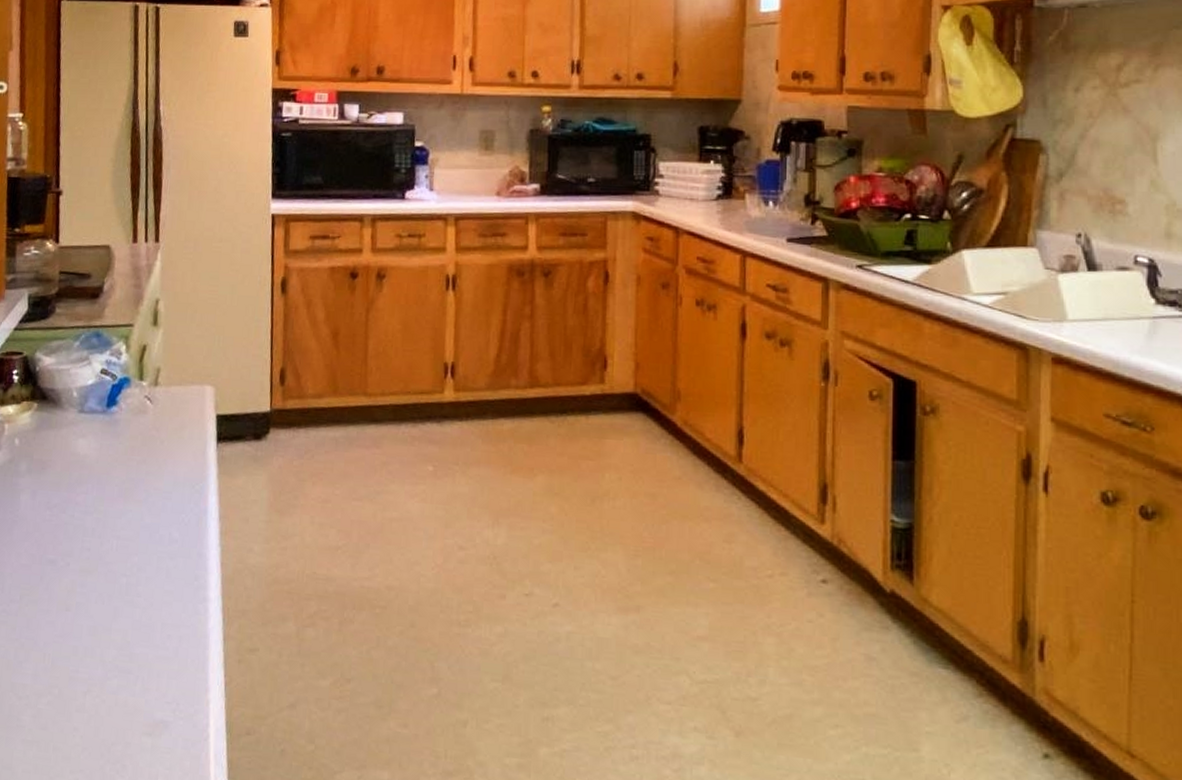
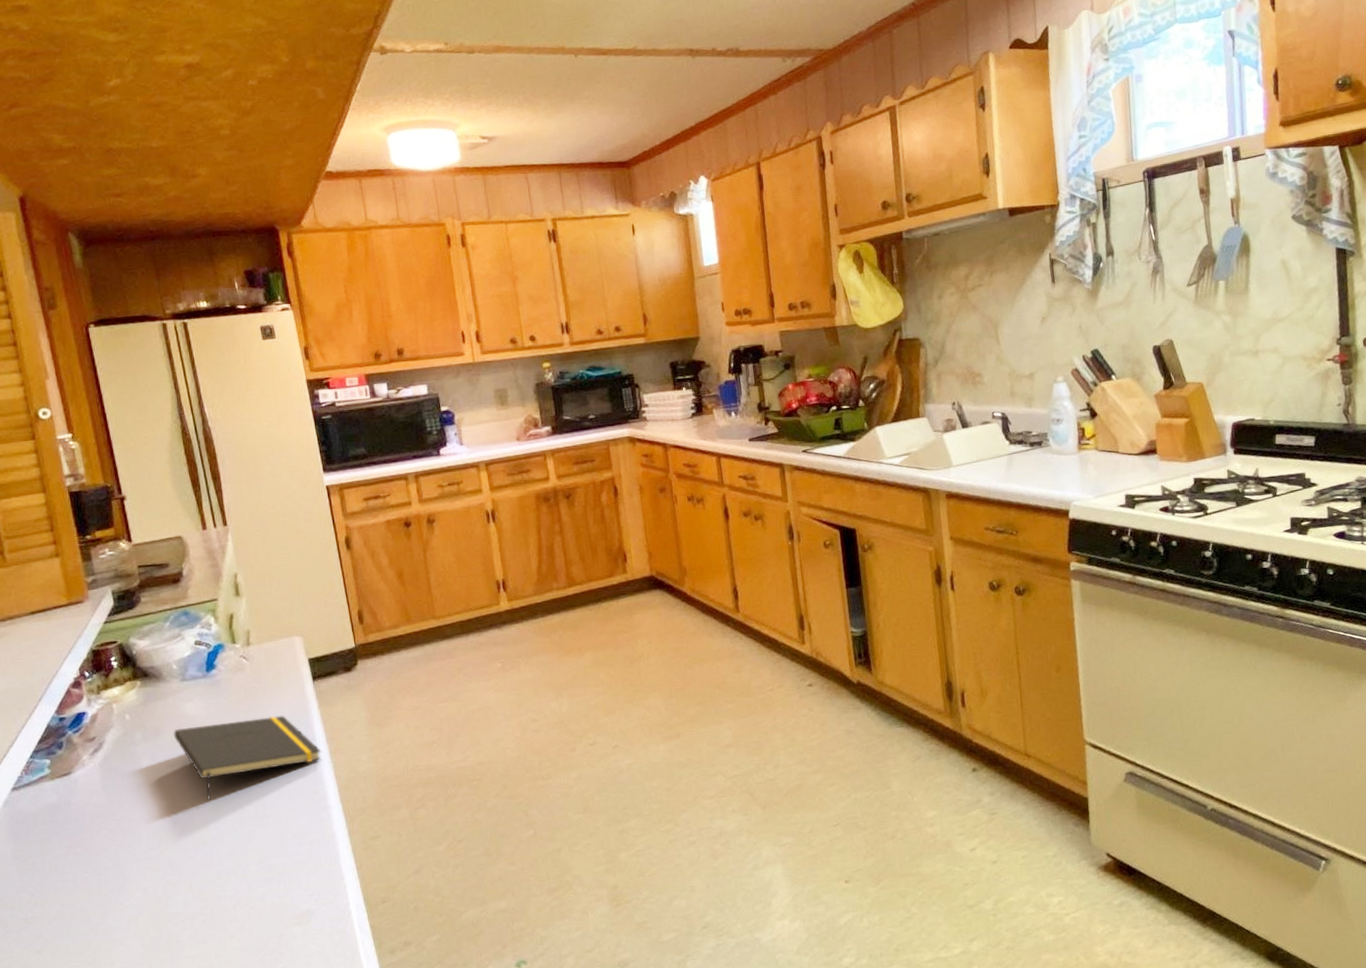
notepad: none [59,466,211,559] -> present [173,715,321,800]

